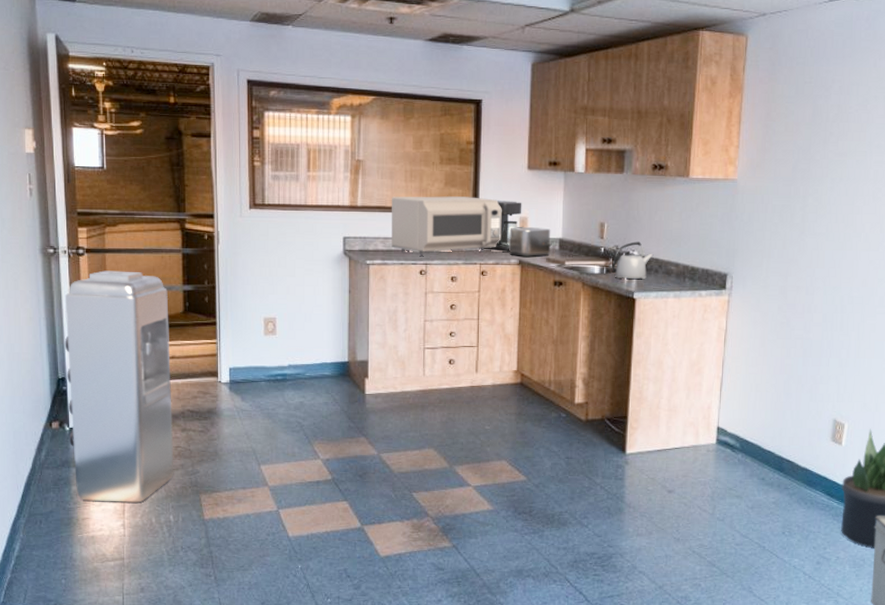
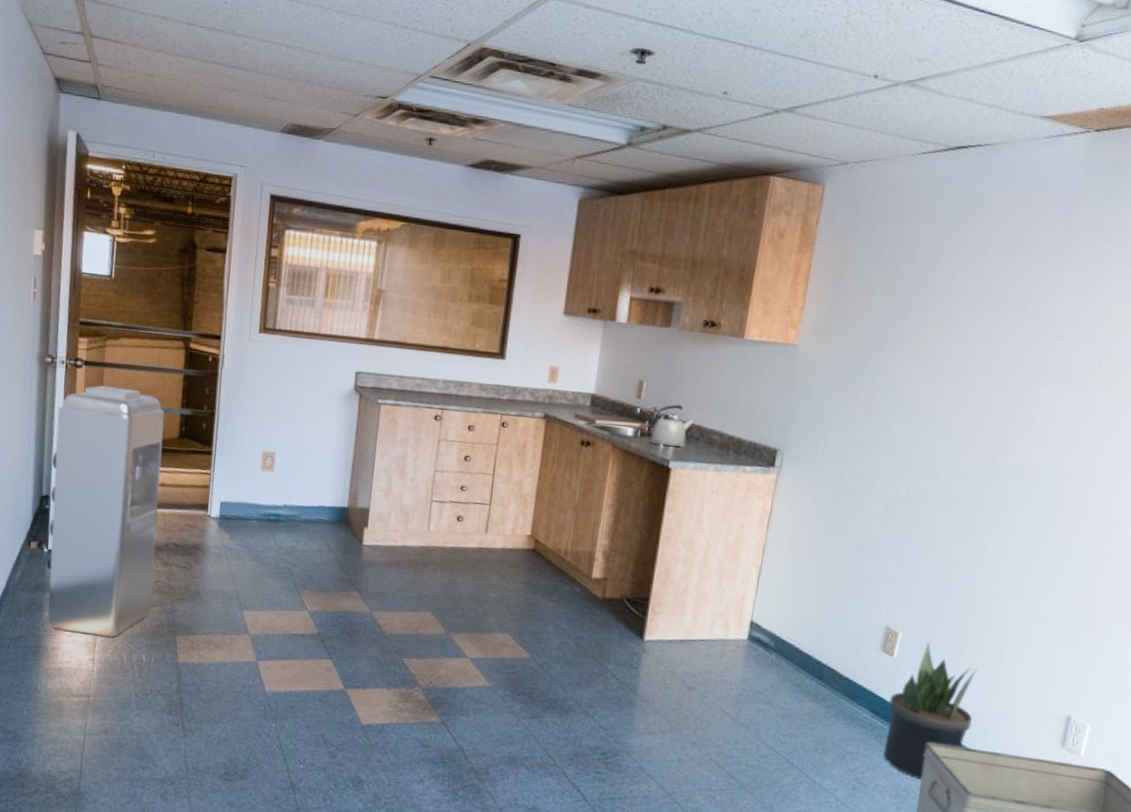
microwave: present [391,196,502,256] -> none [407,332,531,402]
coffee maker: present [479,199,524,253] -> none [502,345,554,405]
toaster: present [509,227,552,258] -> none [534,377,583,412]

